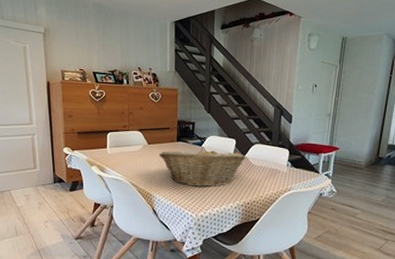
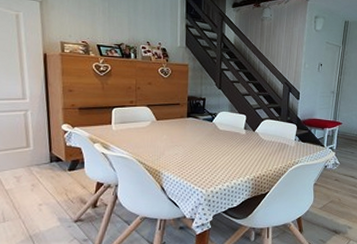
fruit basket: present [159,147,246,188] -> none [168,122,256,163]

